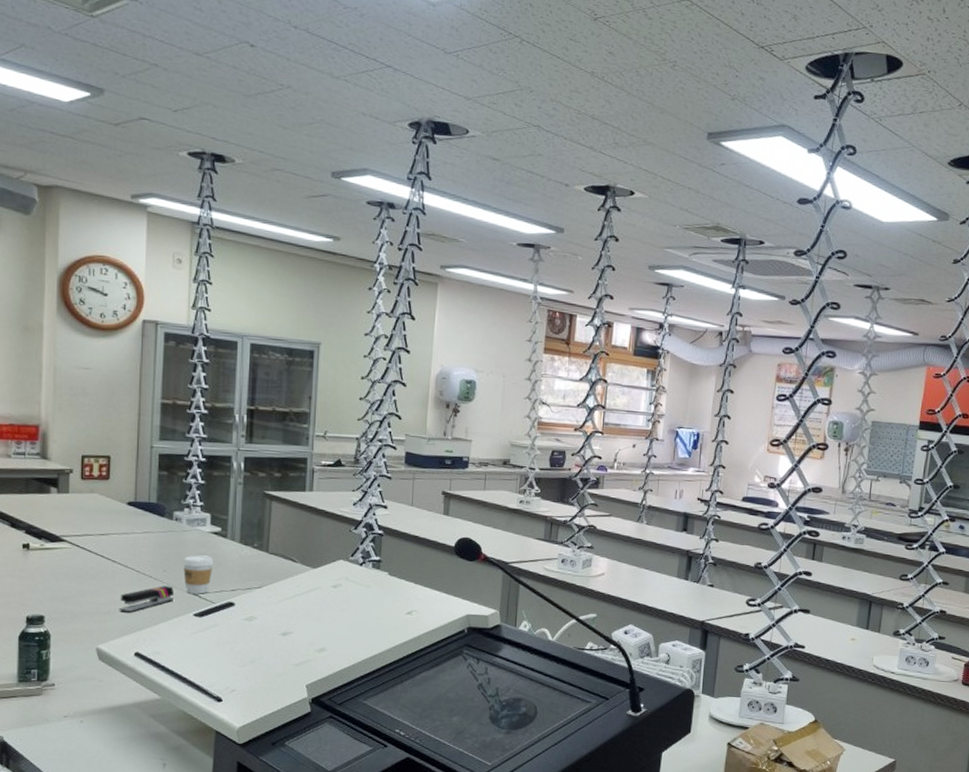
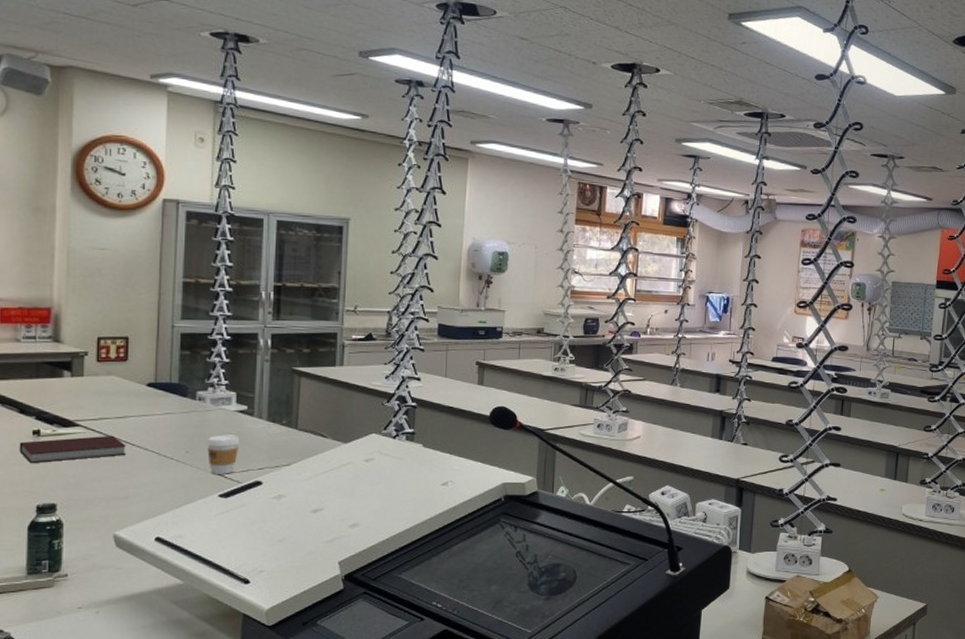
notebook: none [10,551,109,576] -> present [19,435,127,464]
stapler: present [119,586,175,613] -> none [138,467,198,497]

